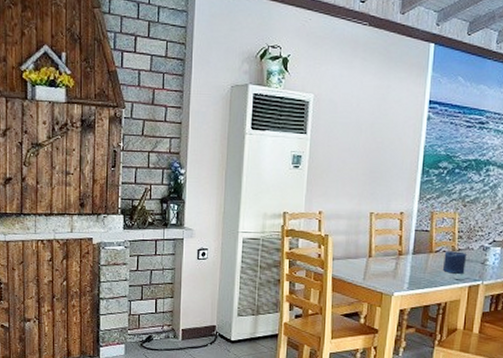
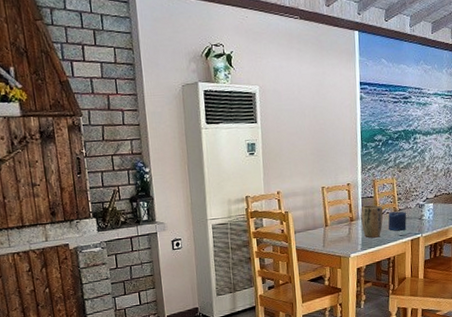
plant pot: none [411,239,440,278] -> present [361,204,383,238]

